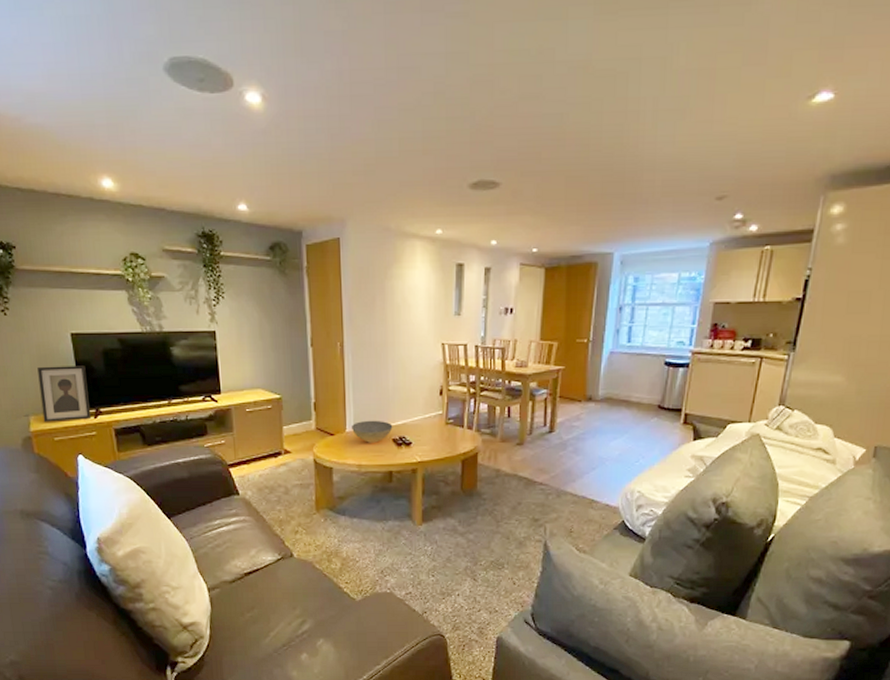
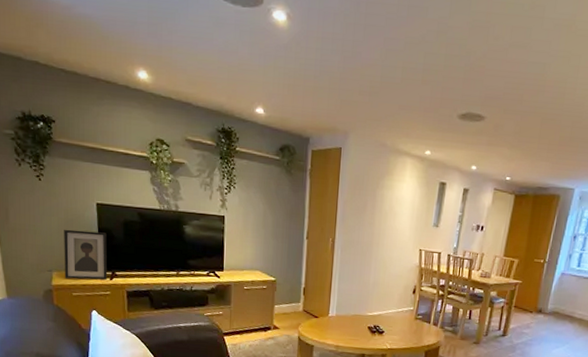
bowl: present [351,420,393,443] -> none [333,308,370,329]

